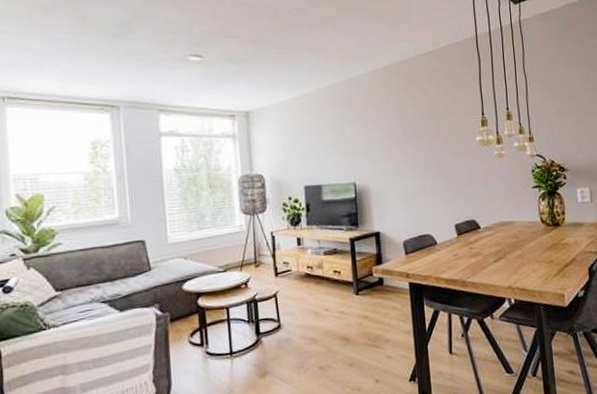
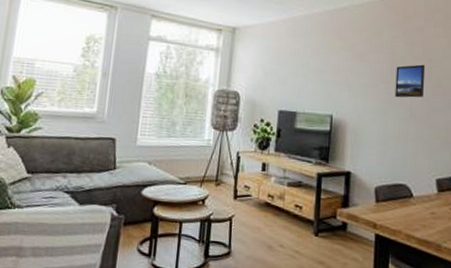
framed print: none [407,123,435,158] -> present [395,64,426,98]

